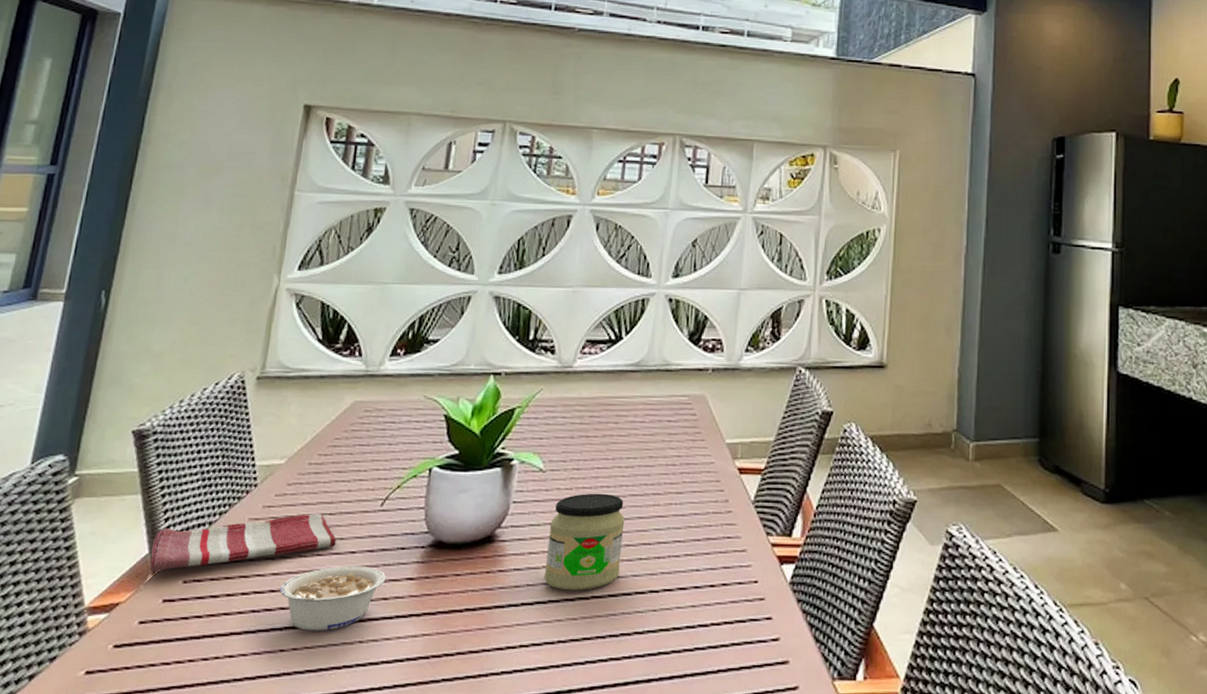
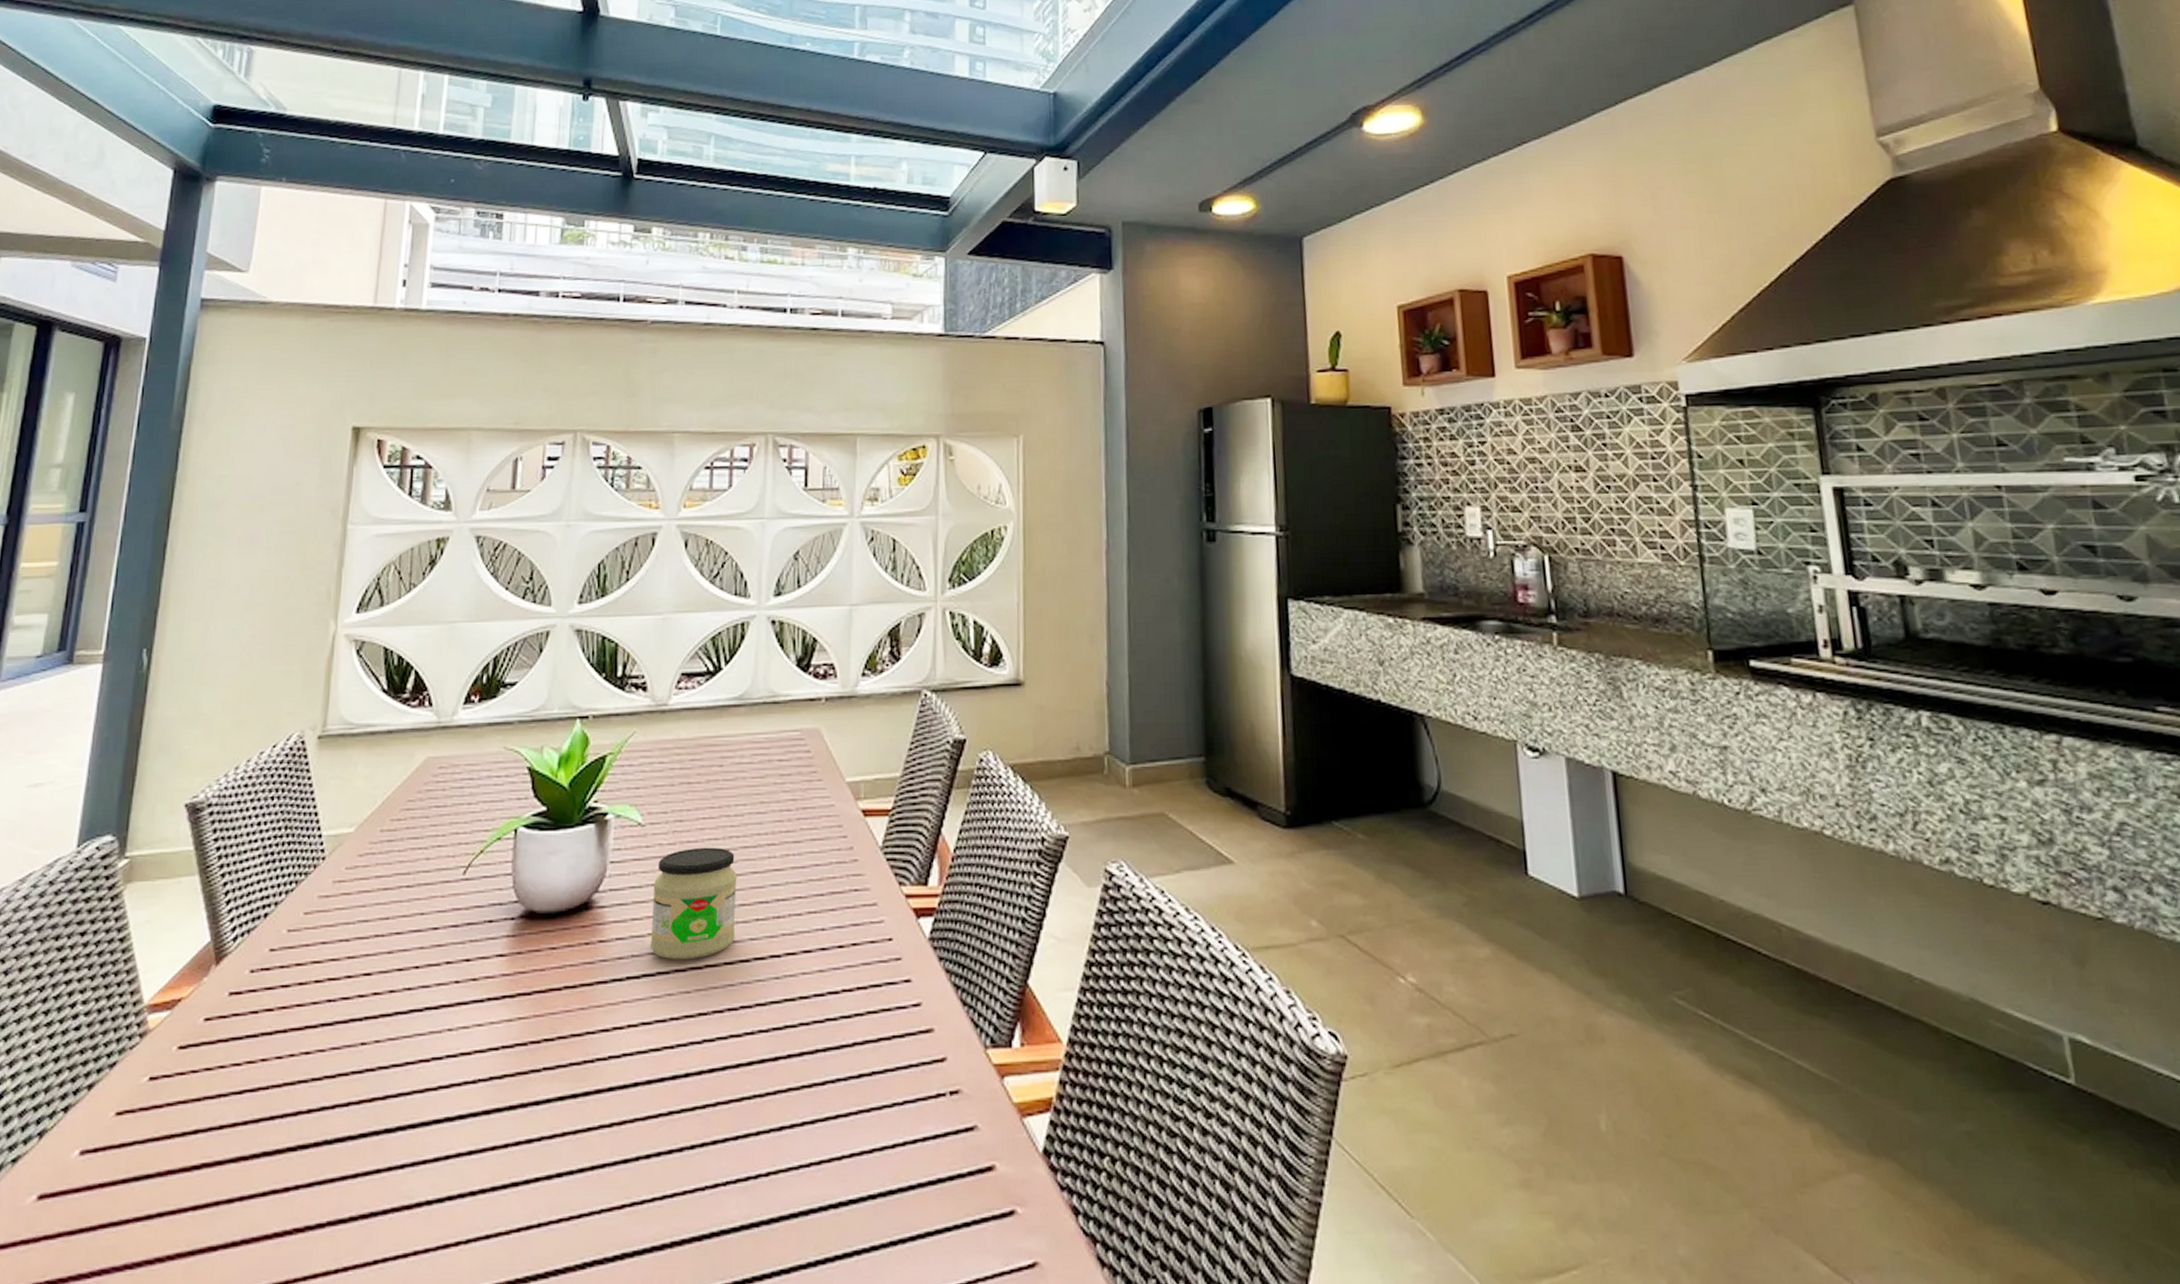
dish towel: present [150,514,337,572] -> none [213,887,416,962]
legume: present [279,565,386,631] -> none [357,943,474,1020]

